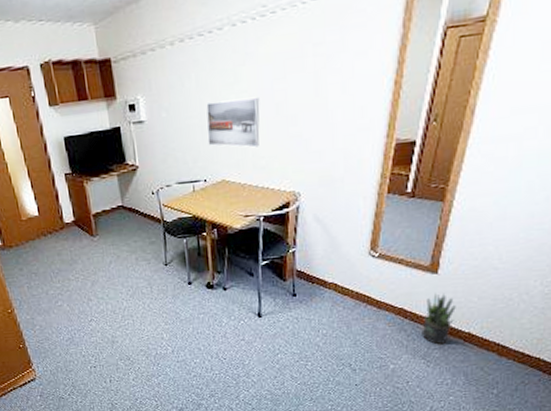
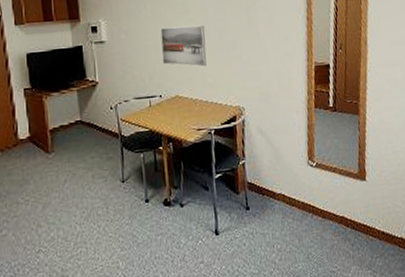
potted plant: present [422,292,456,344] -> none [361,198,388,252]

